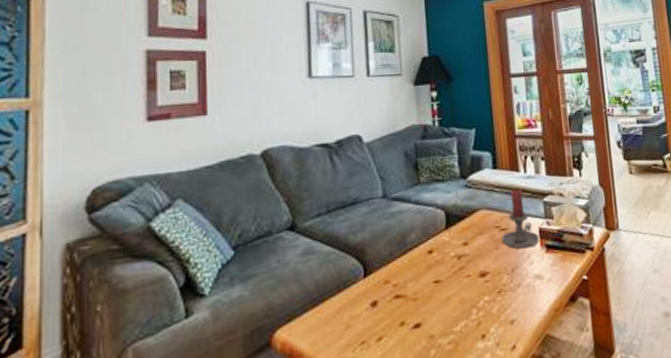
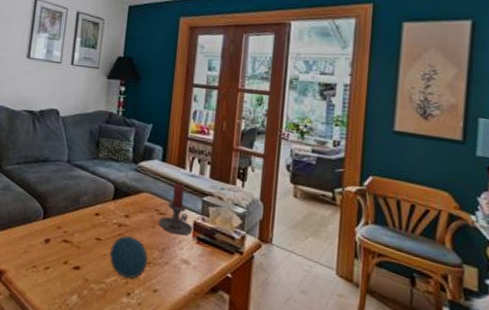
decorative orb: none [452,266,499,319] -> present [109,235,148,280]

